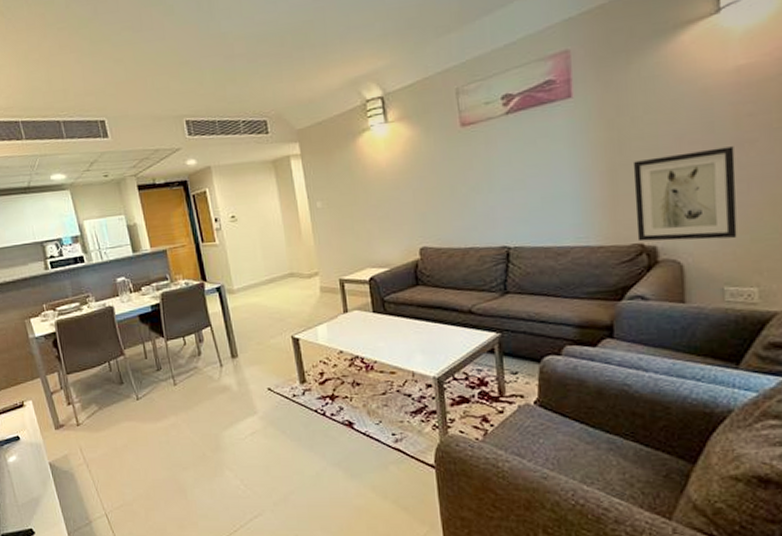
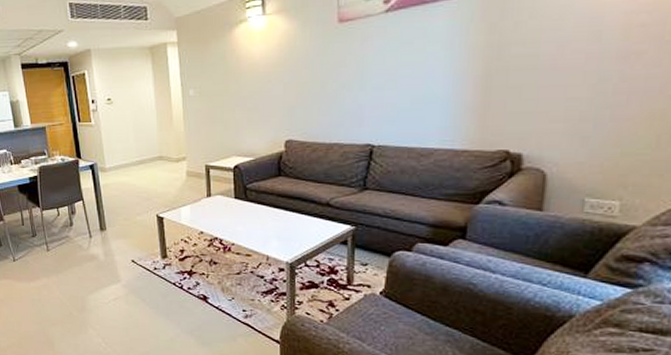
wall art: present [632,146,737,242] -> none [503,57,619,151]

